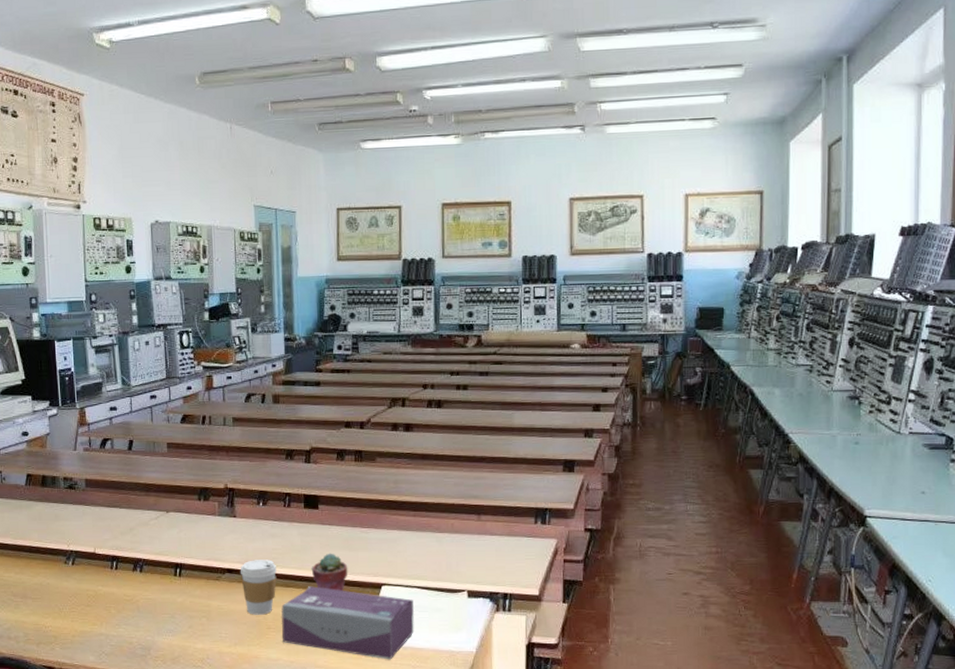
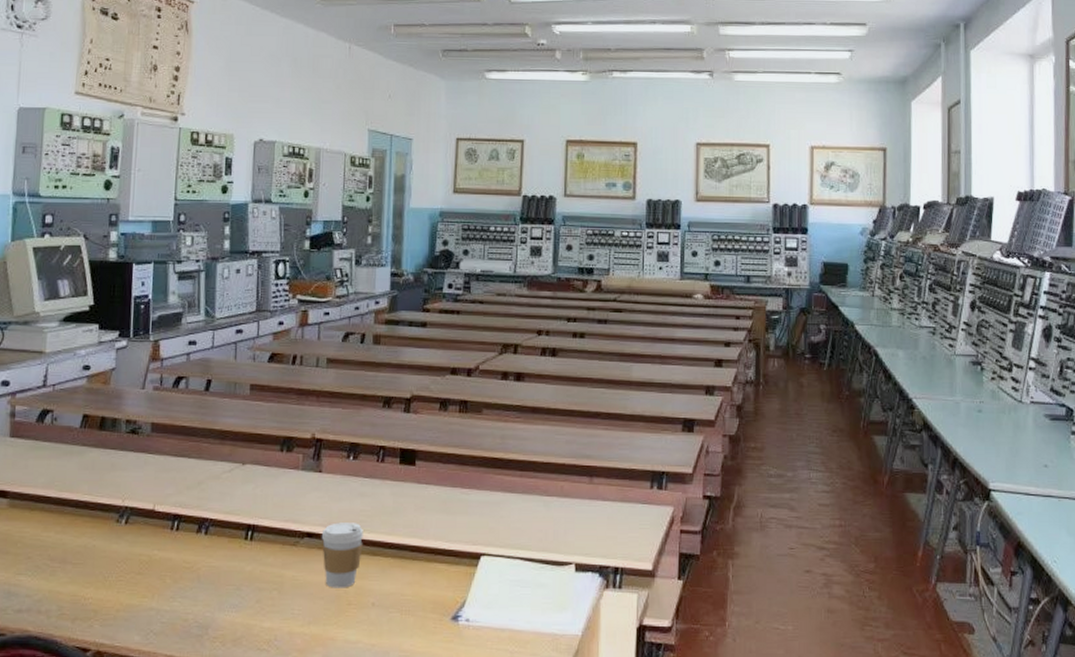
tissue box: present [281,586,414,660] -> none [364,555,515,644]
potted succulent: present [311,553,348,592] -> none [402,516,444,562]

